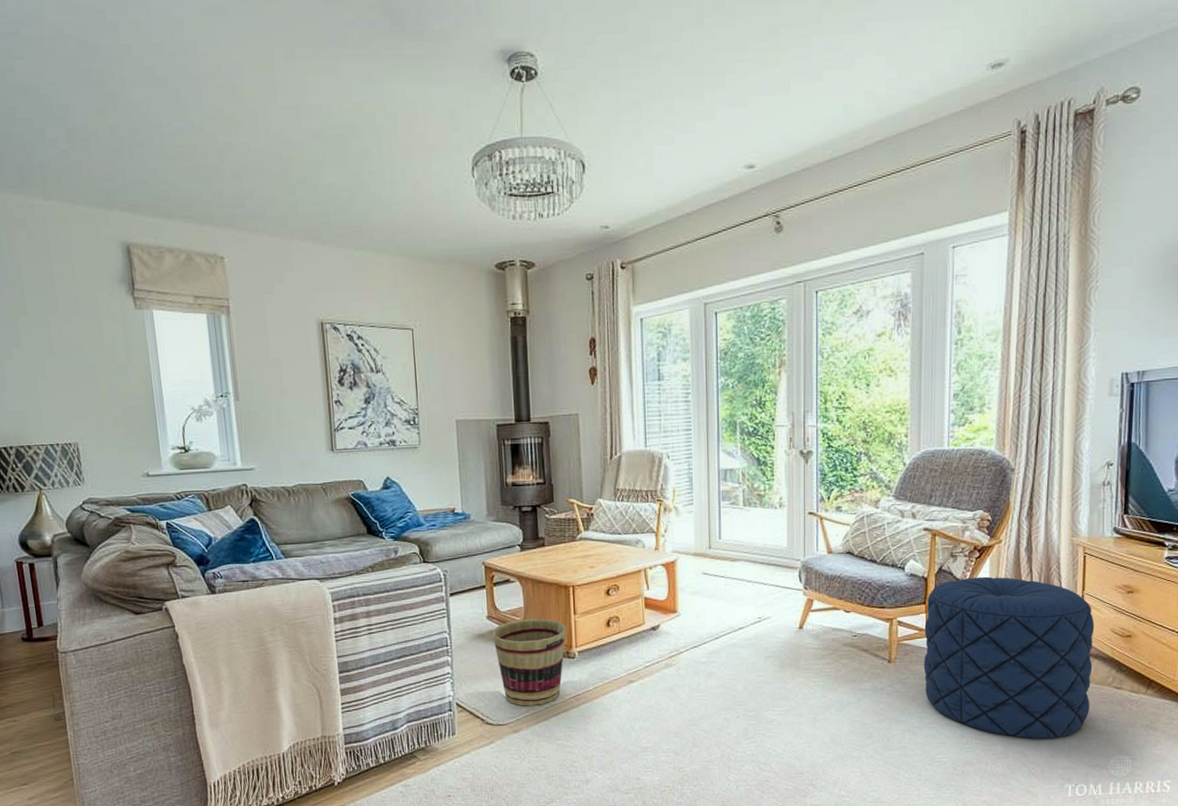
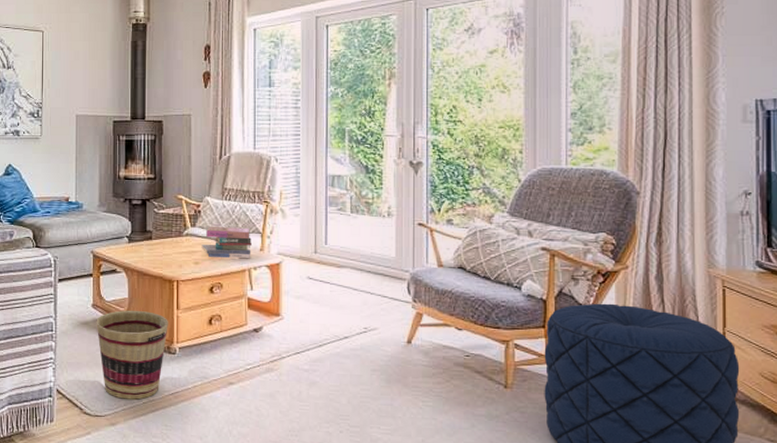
books: none [596,527,646,560] -> present [201,227,251,259]

